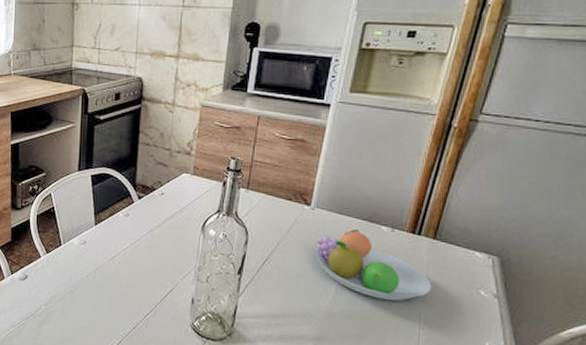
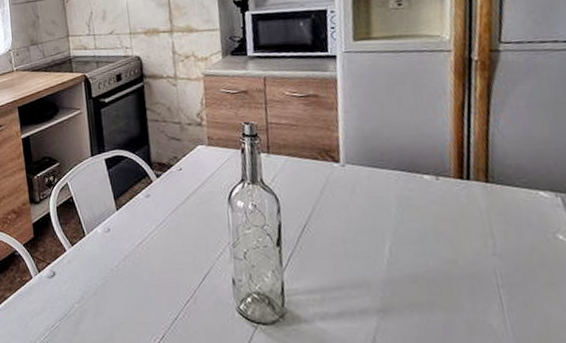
fruit bowl: present [315,229,432,301] -> none [355,182,500,257]

